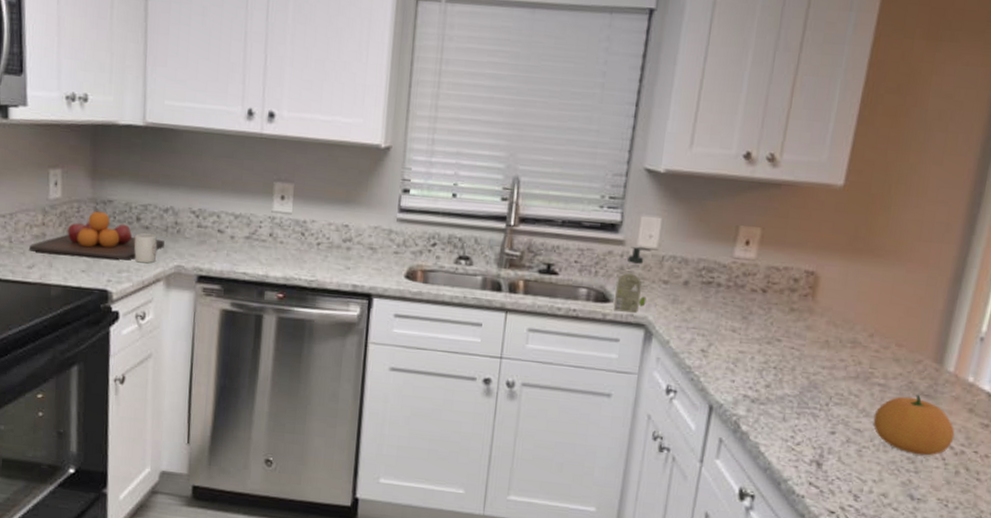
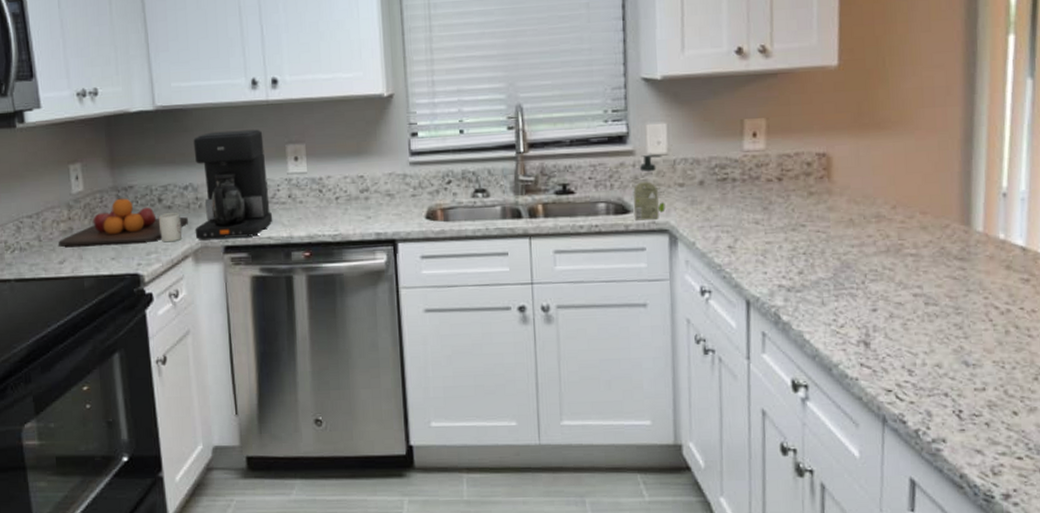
coffee maker: none [170,157,252,270] -> present [193,129,273,240]
fruit: present [873,394,955,456] -> none [912,258,997,320]

